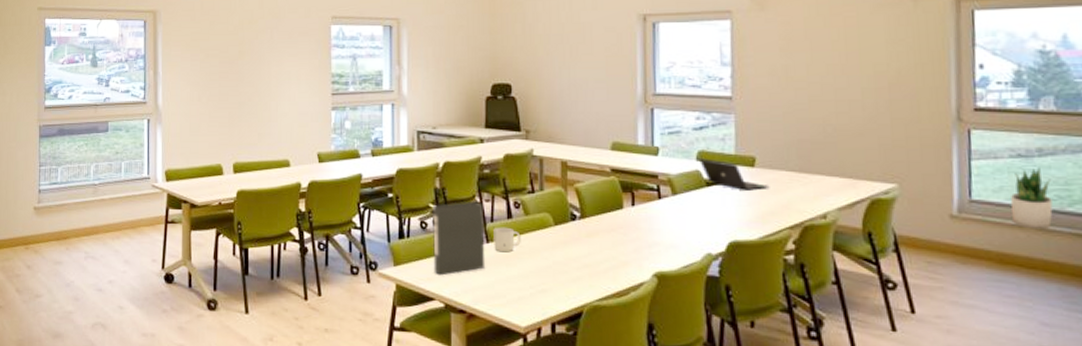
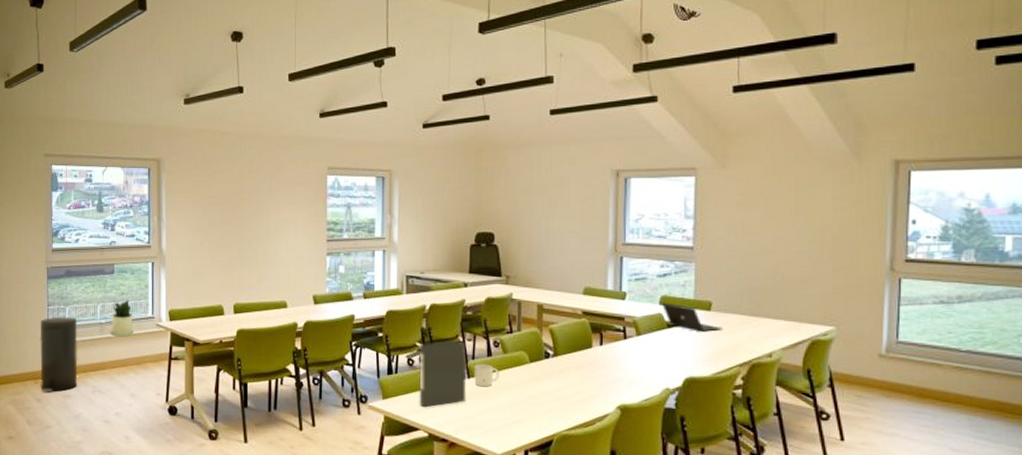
pedal bin: none [31,177,70,259] -> present [39,316,78,393]
planter: none [103,158,129,199] -> present [109,299,135,337]
planter: present [1010,167,1053,230] -> none [931,312,967,368]

